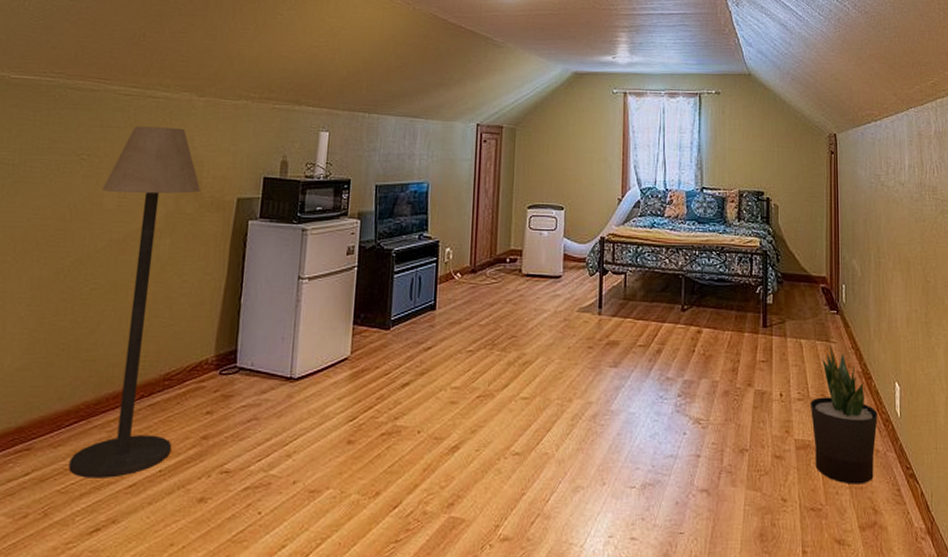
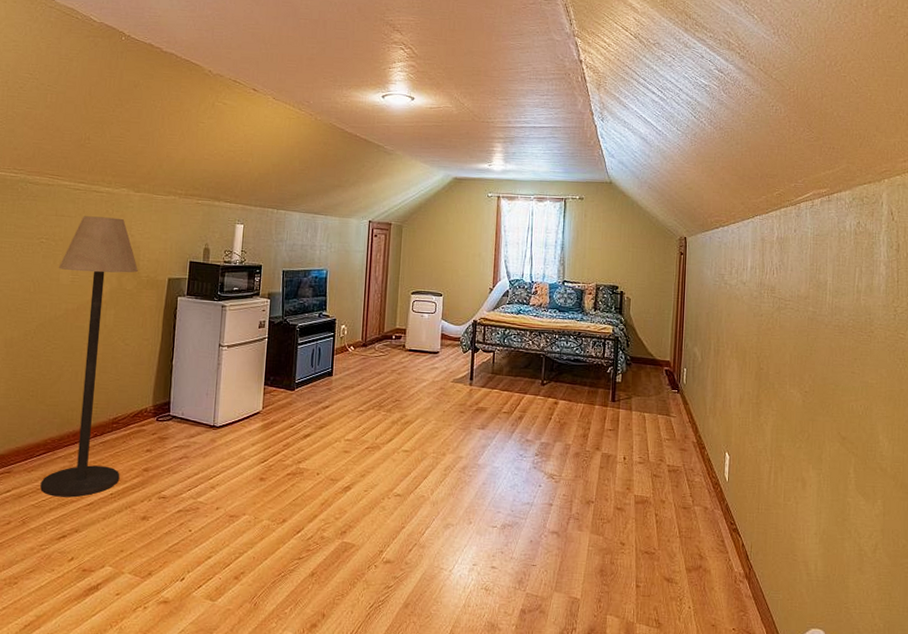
planter: present [810,346,878,484] -> none [649,419,708,535]

